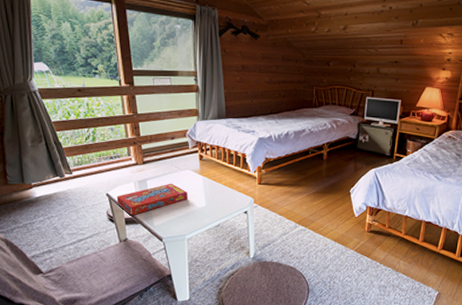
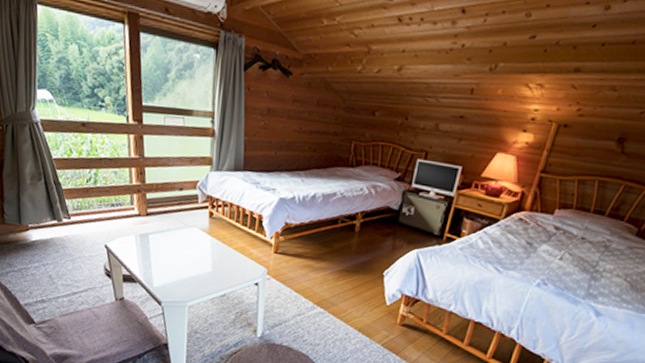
snack box: present [116,183,189,216] -> none [115,240,194,273]

